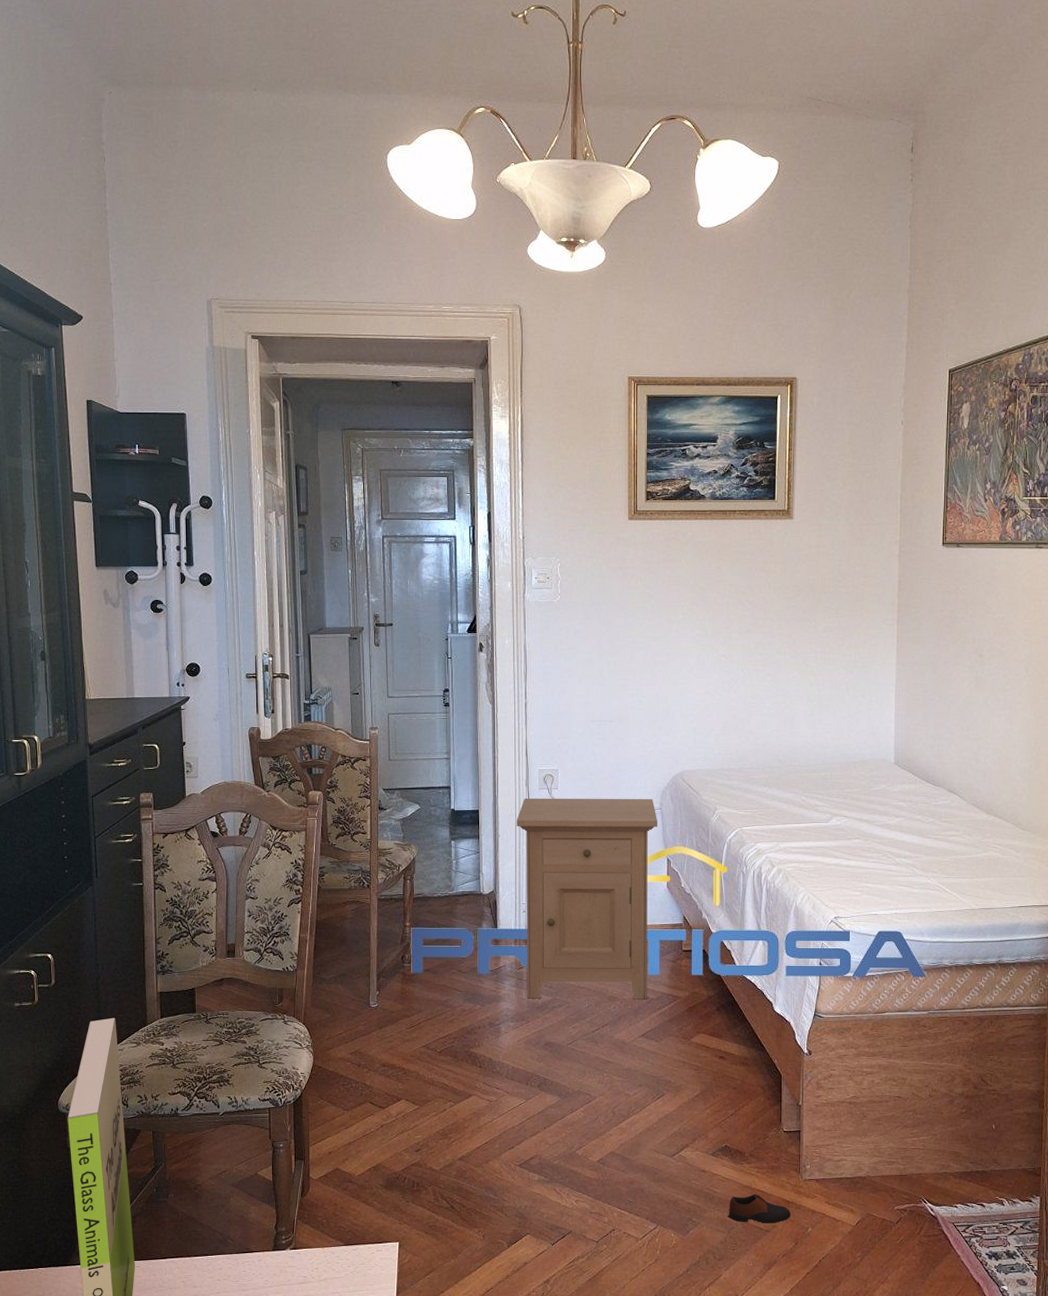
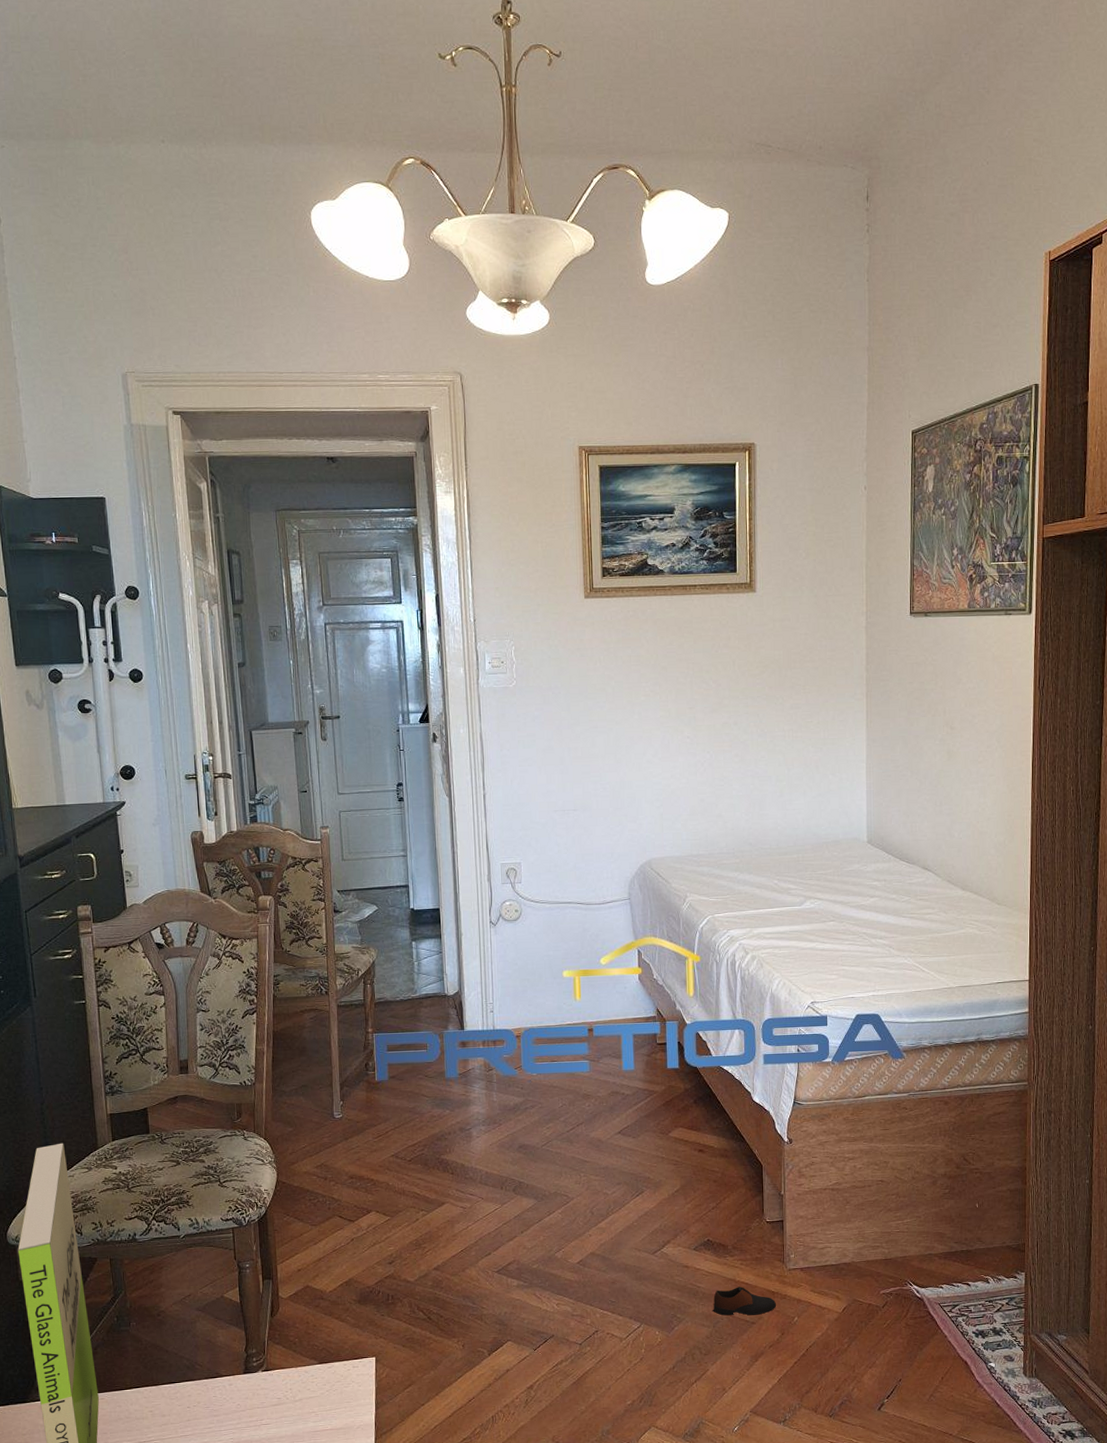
nightstand: present [516,798,657,1000] -> none [479,888,626,1101]

